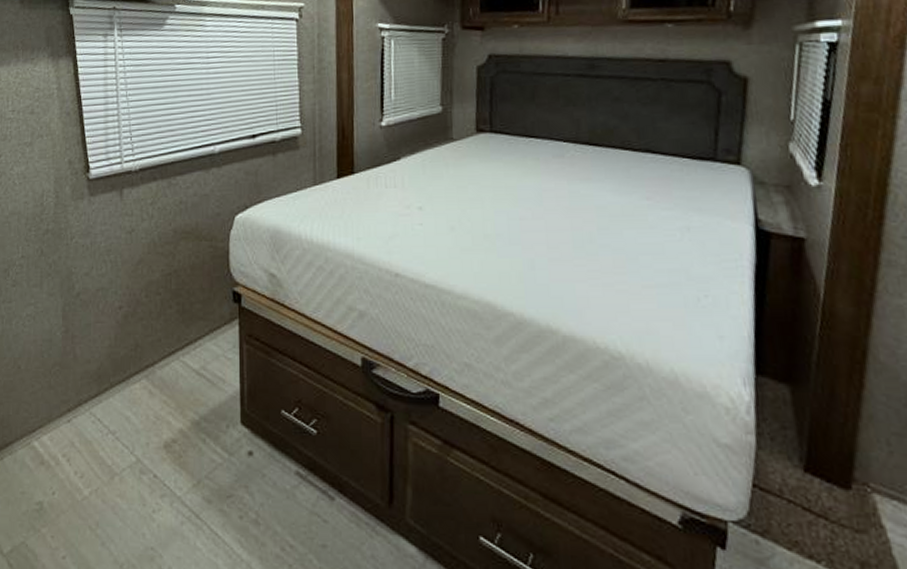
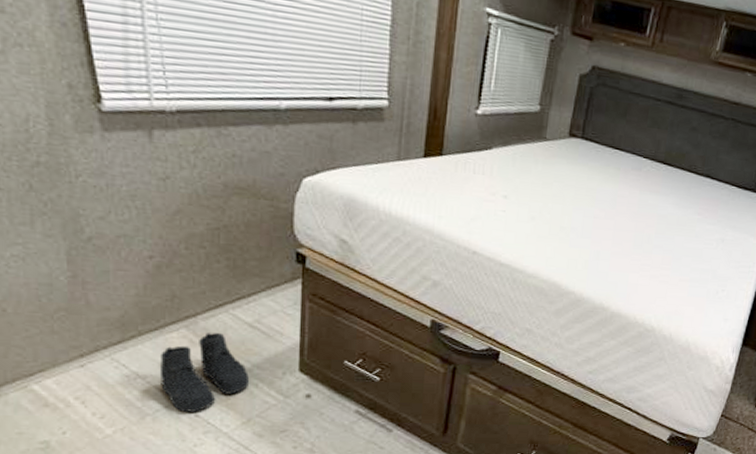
boots: none [125,382,199,473] -> present [159,333,250,413]

